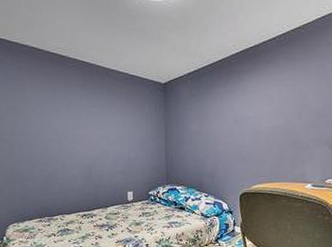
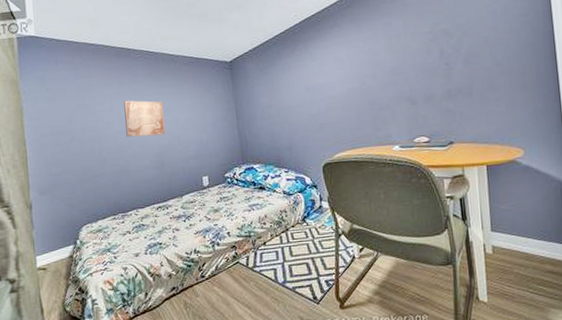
wall art: none [55,108,95,147] -> present [124,100,166,138]

